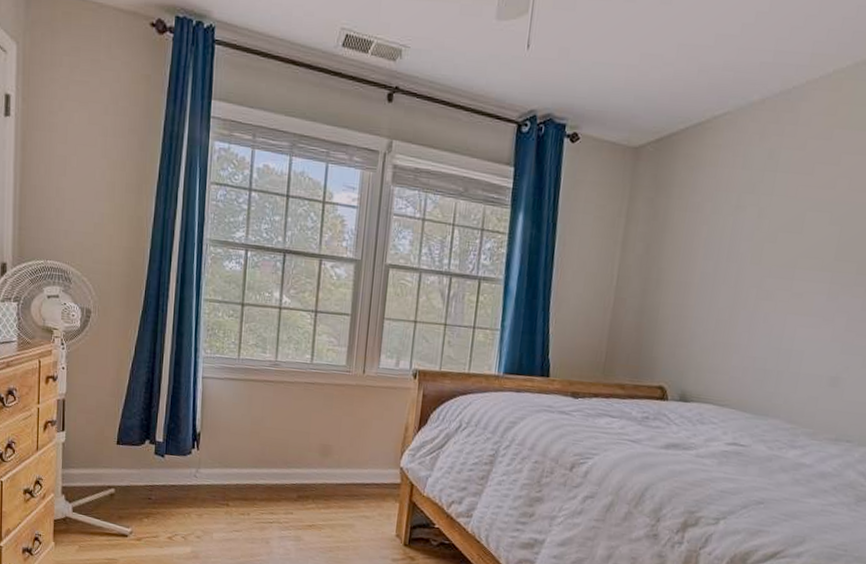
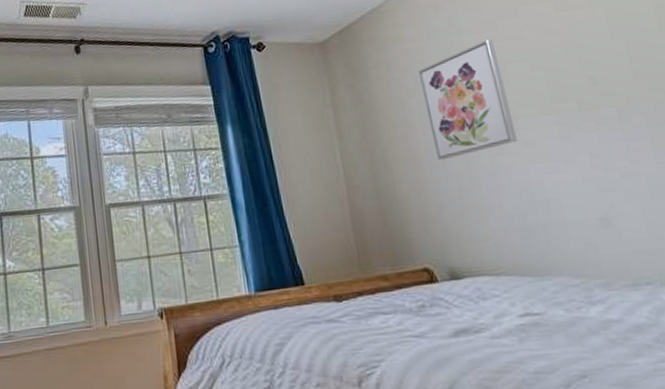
wall art: none [707,182,804,293] -> present [418,39,518,161]

